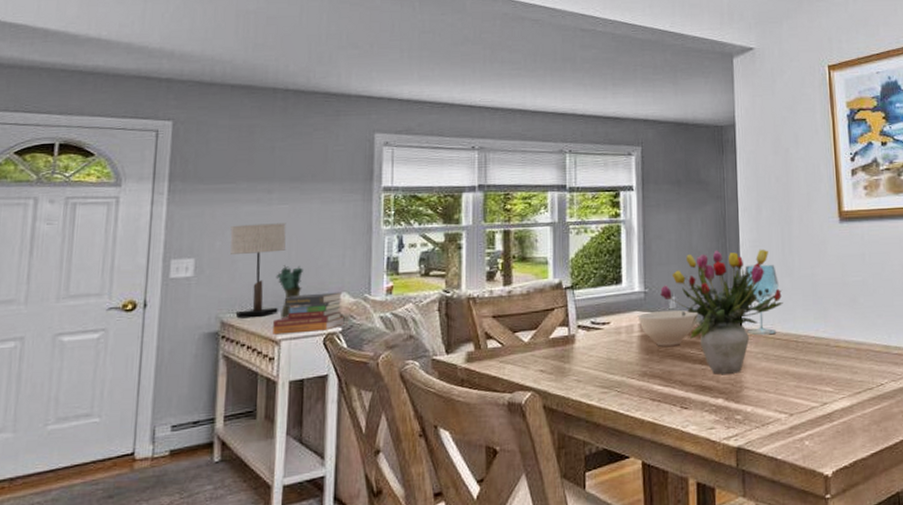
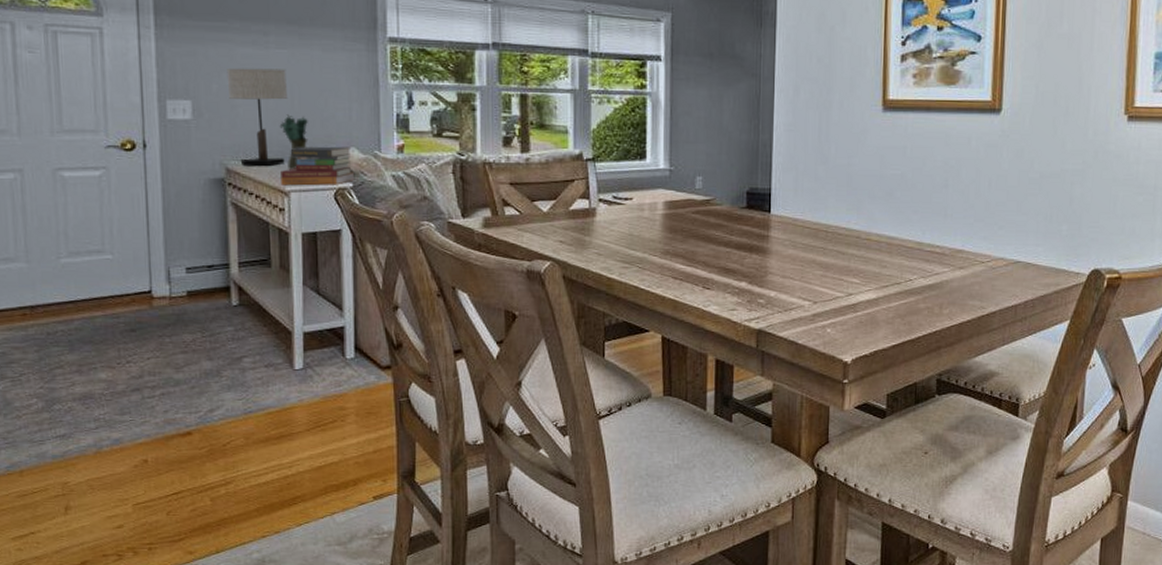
bowl: present [637,310,699,348] -> none [661,191,726,228]
flower arrangement: present [660,249,783,374] -> none [686,131,815,258]
wine glass: present [744,264,779,336] -> none [776,150,812,223]

